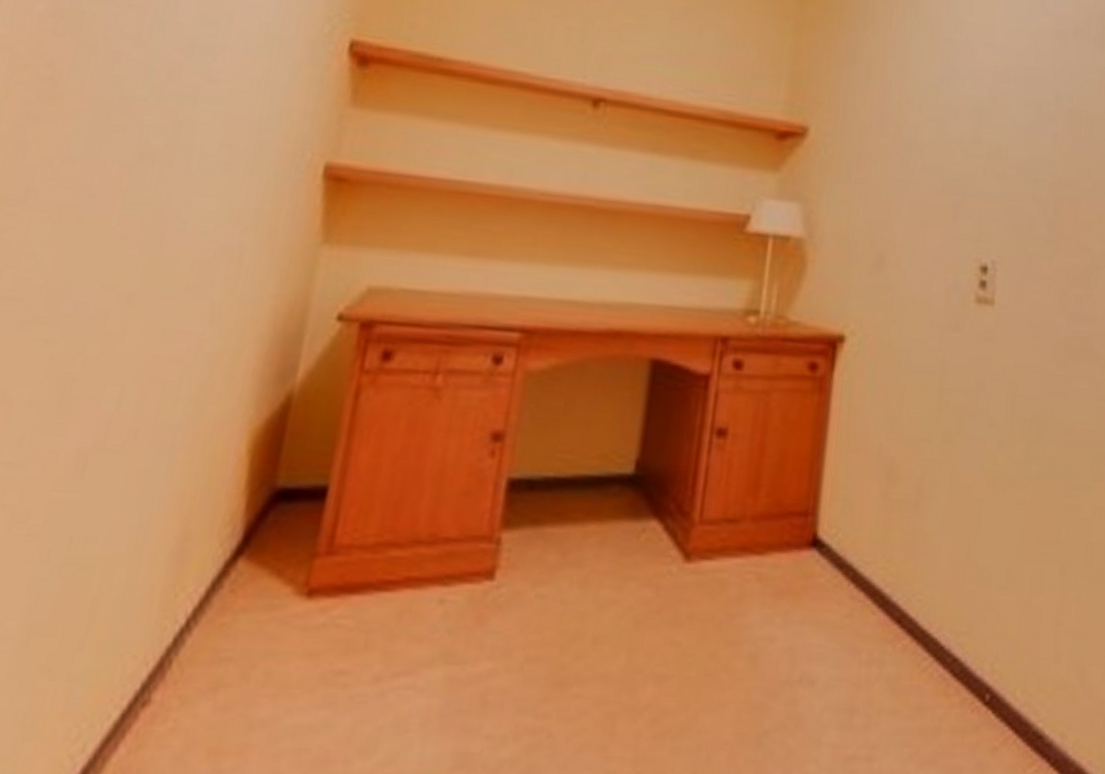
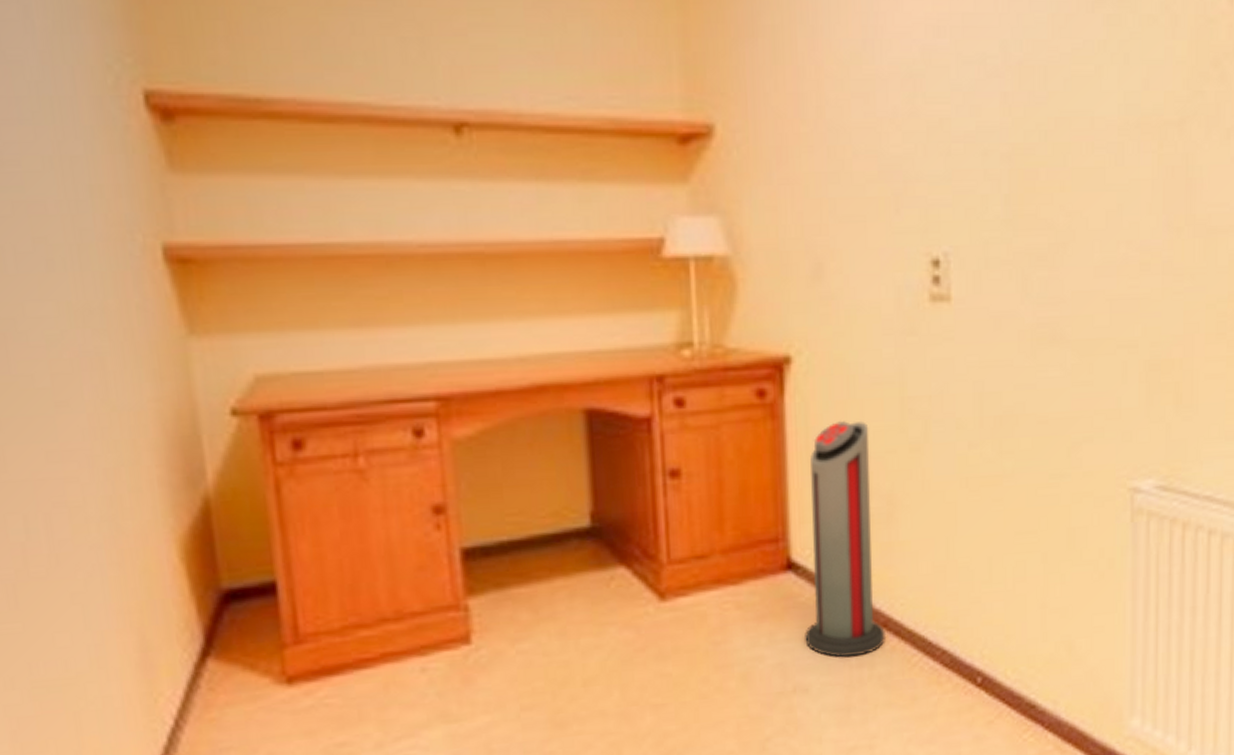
air purifier: none [818,402,908,652] -> present [805,420,887,658]

